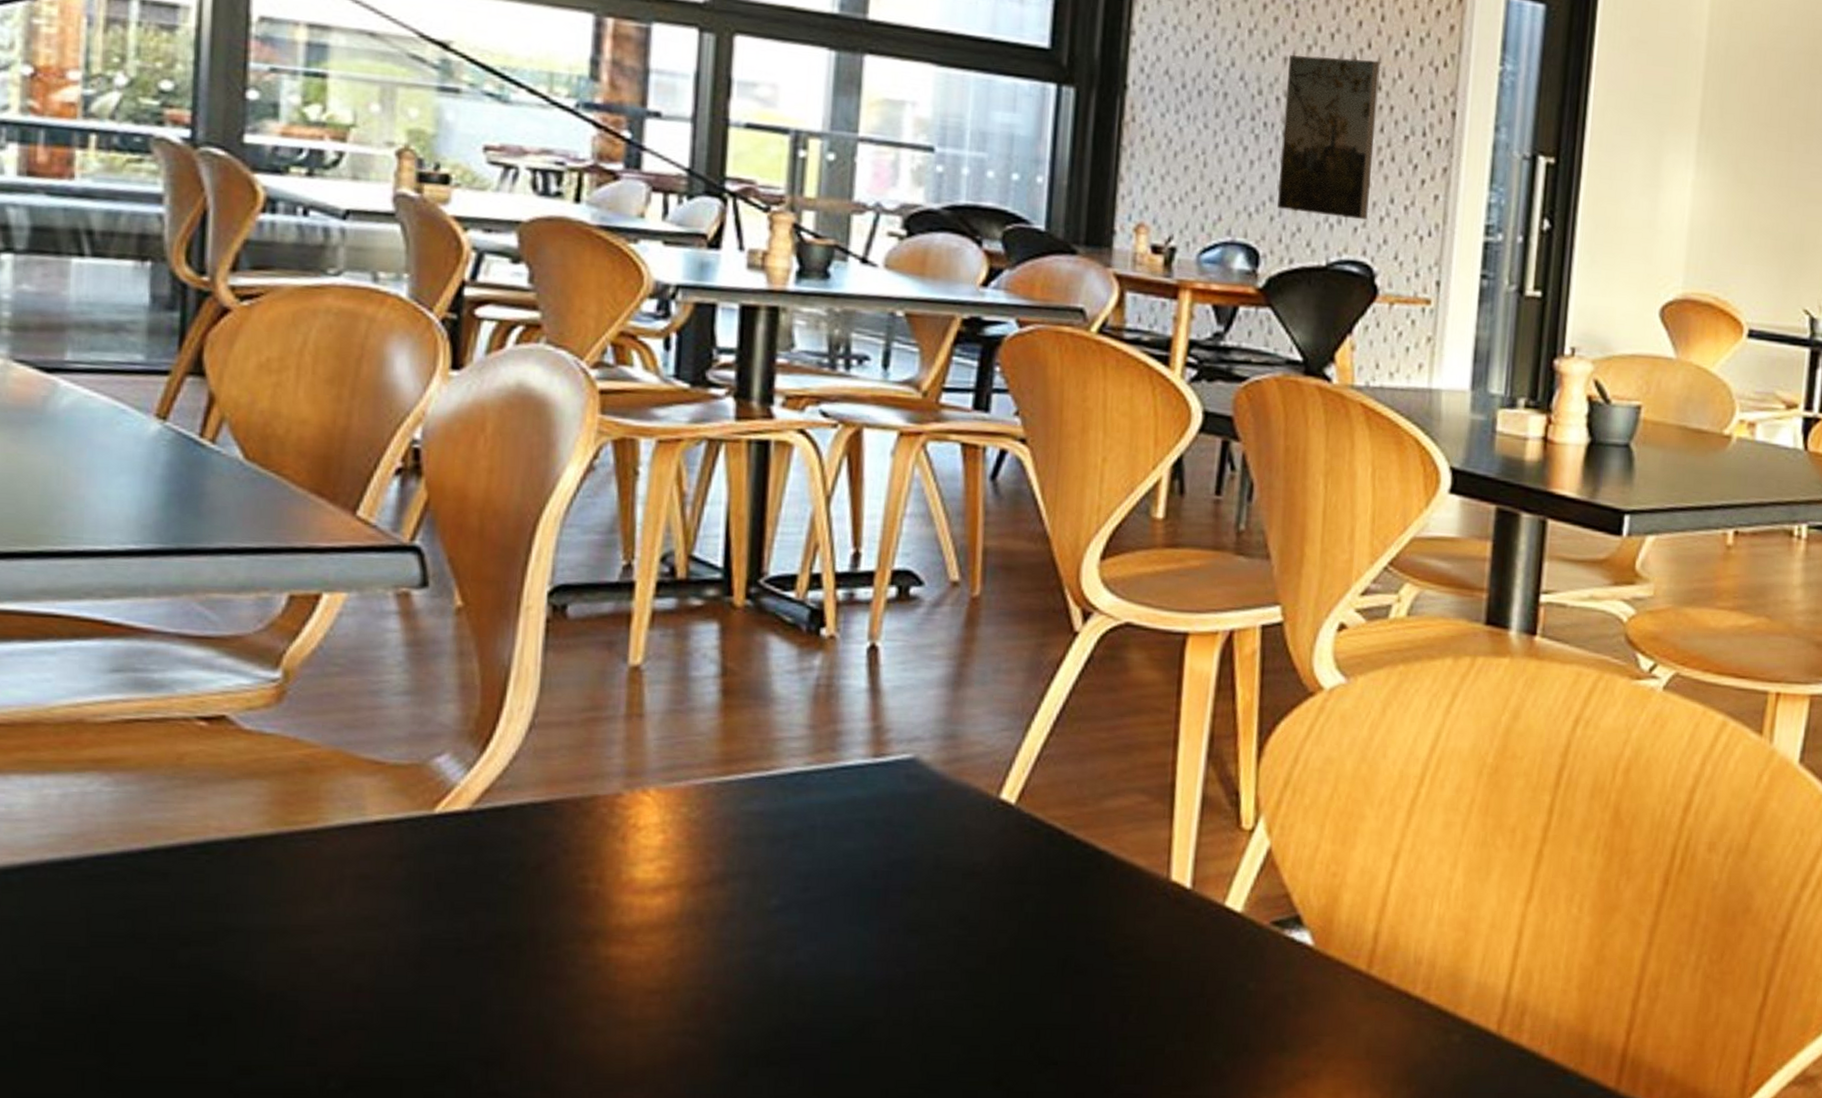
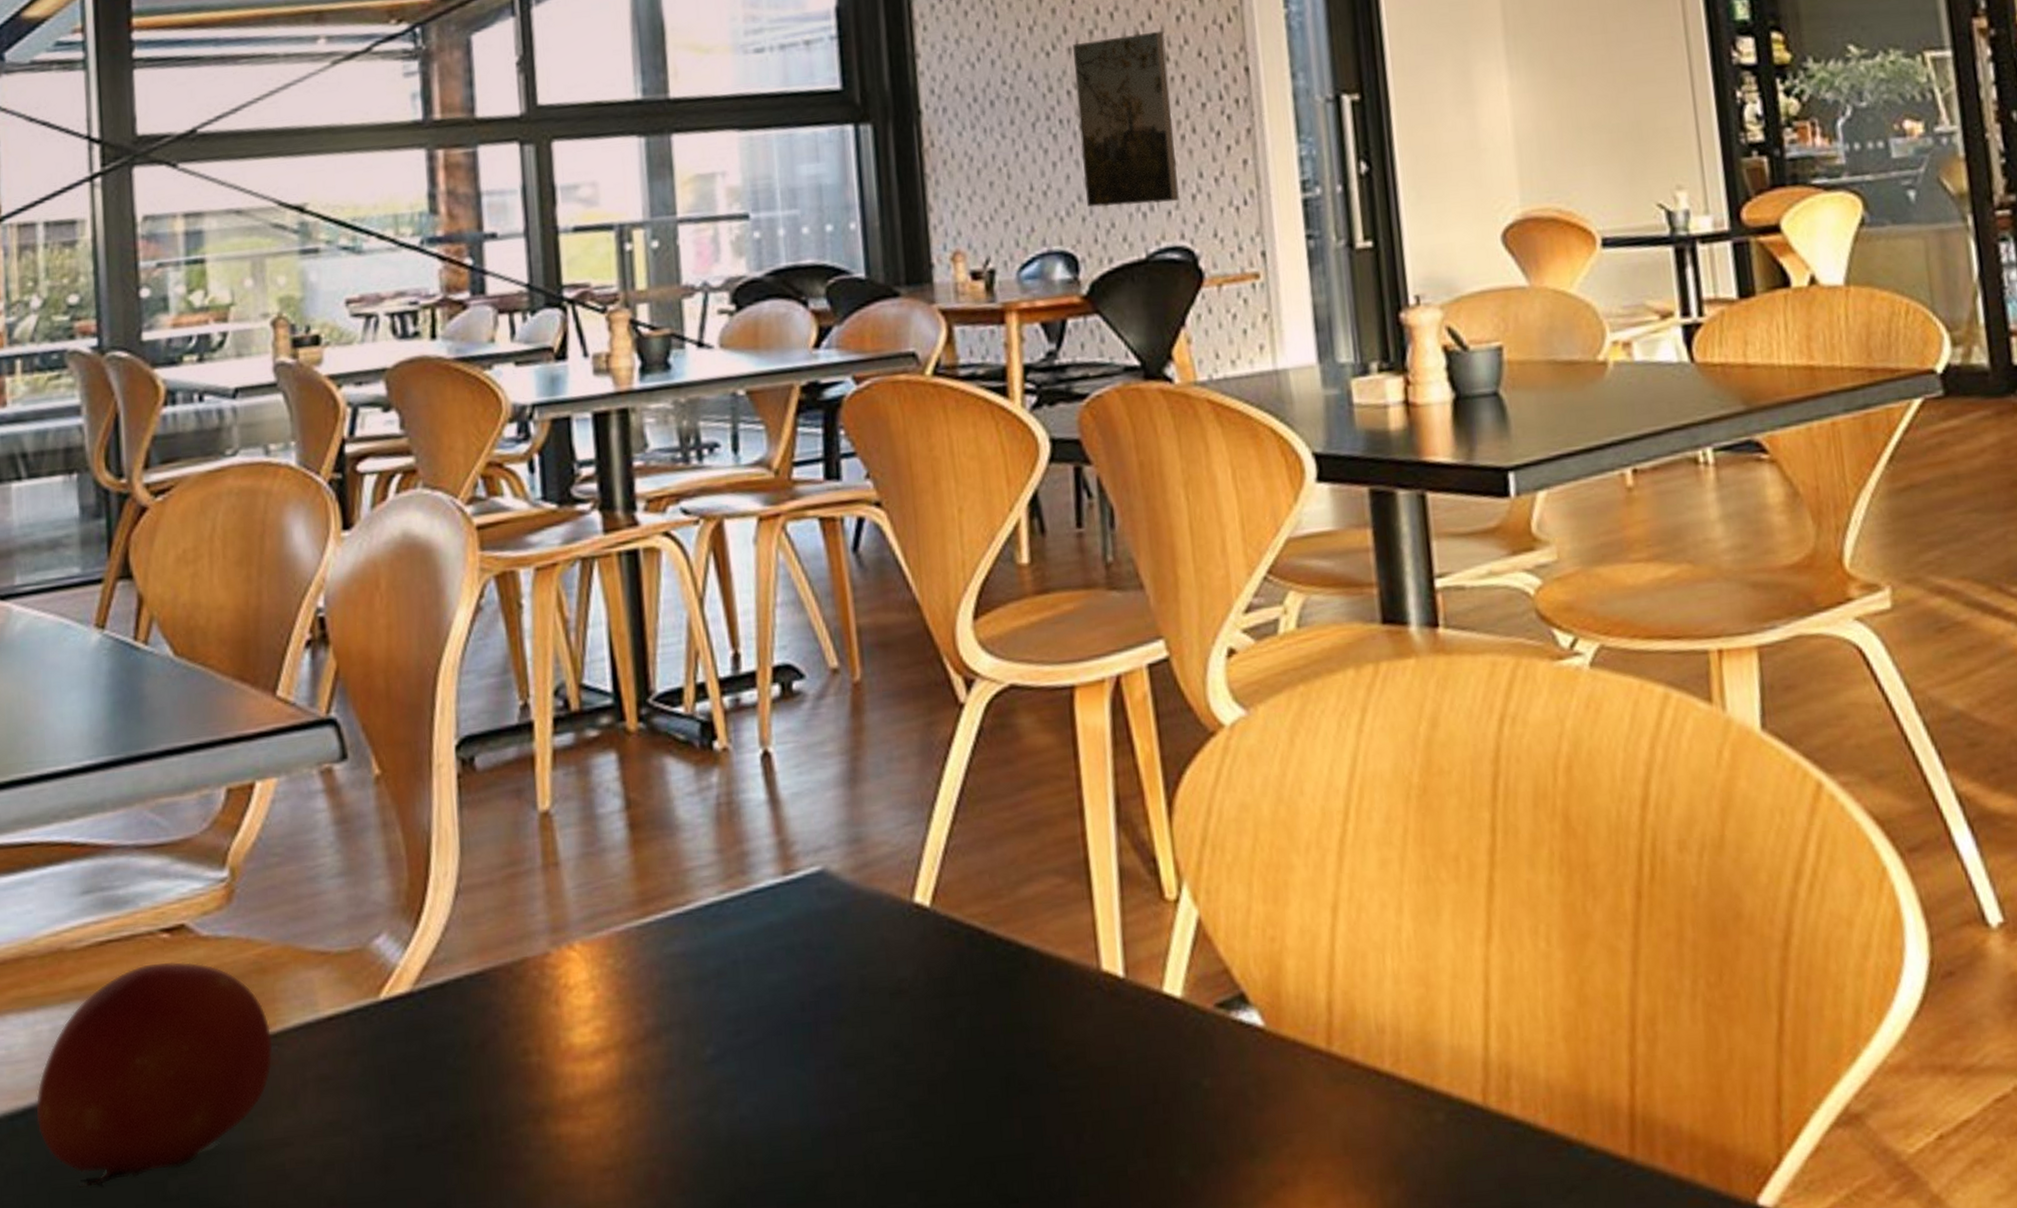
fruit: none [34,747,312,946] -> present [35,961,273,1188]

